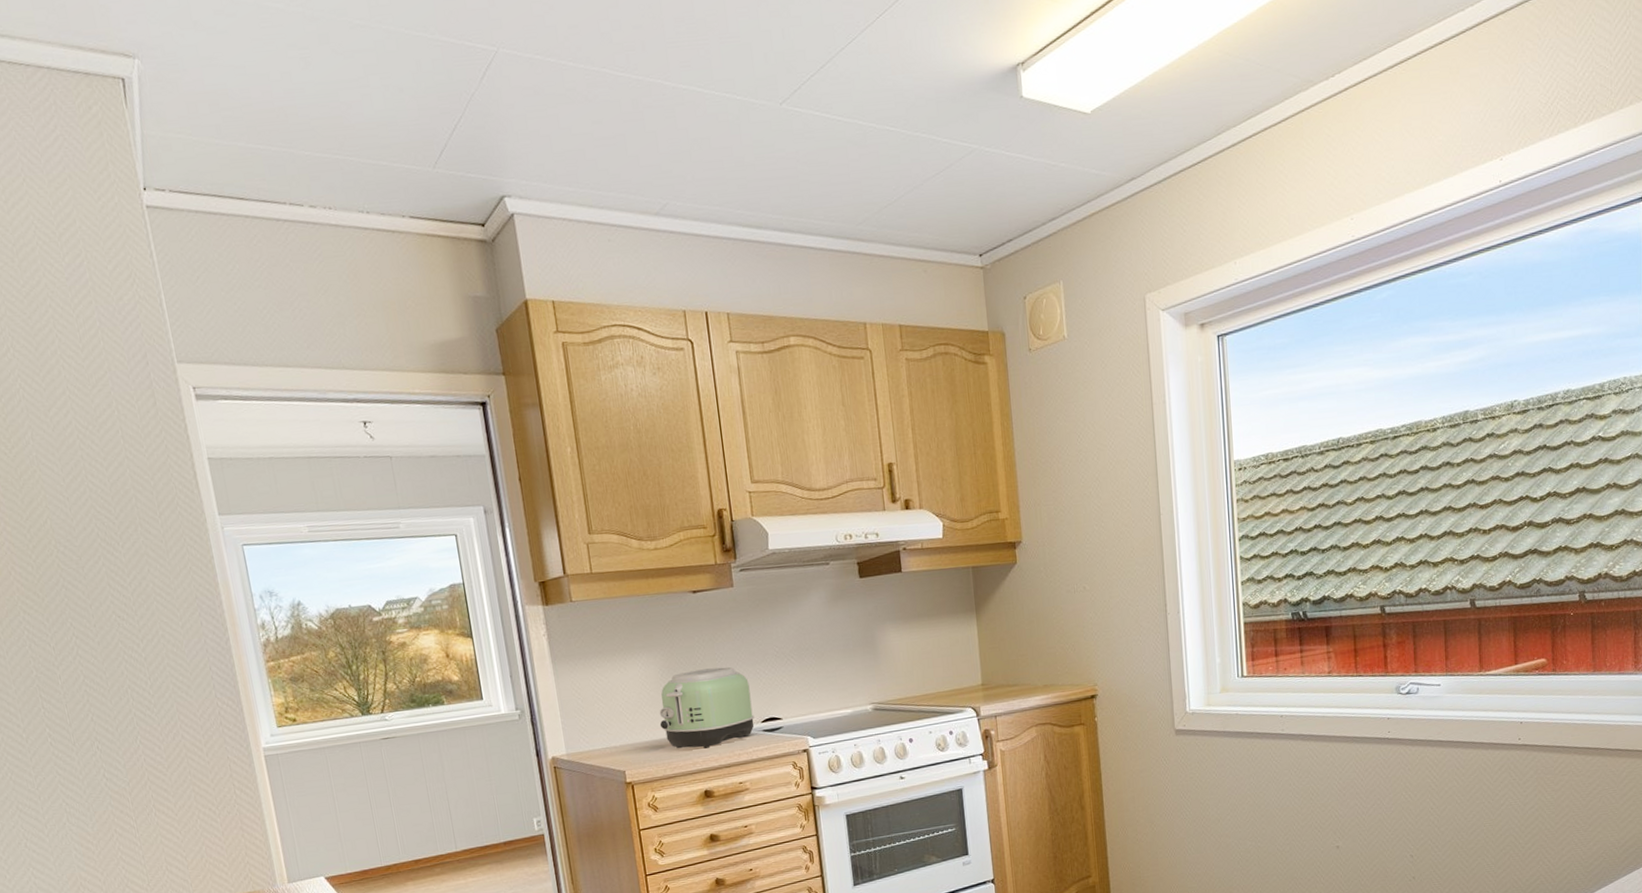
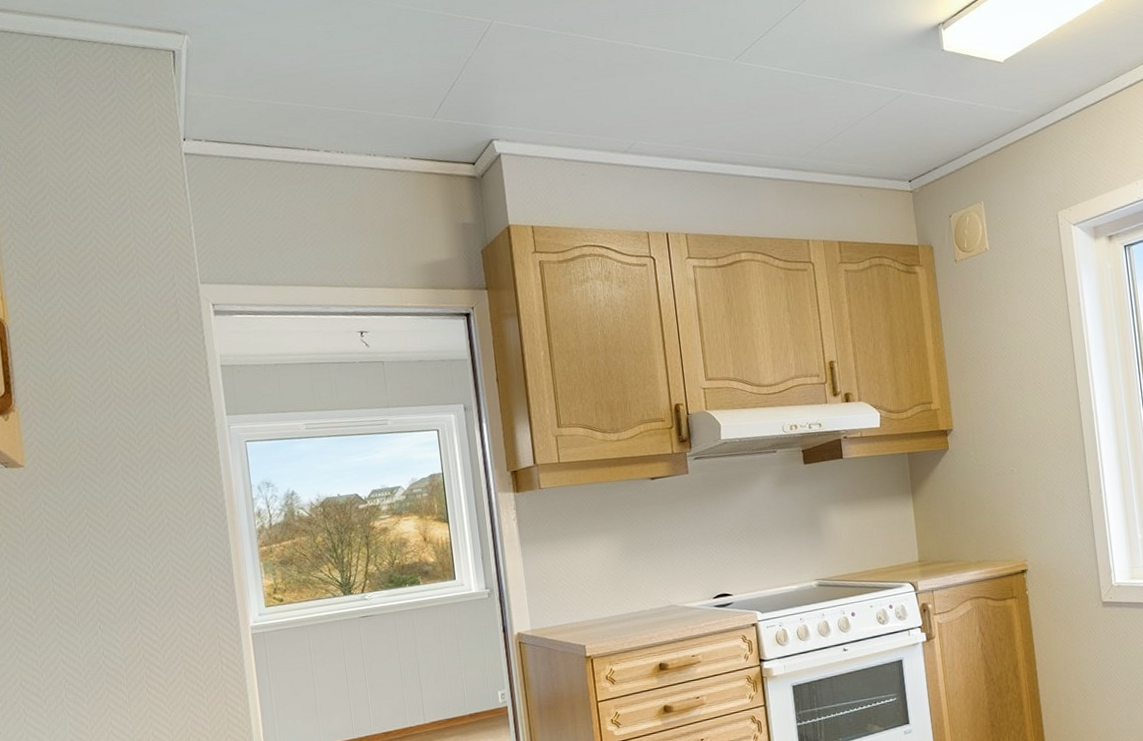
toaster: present [659,667,755,749] -> none [618,547,707,624]

